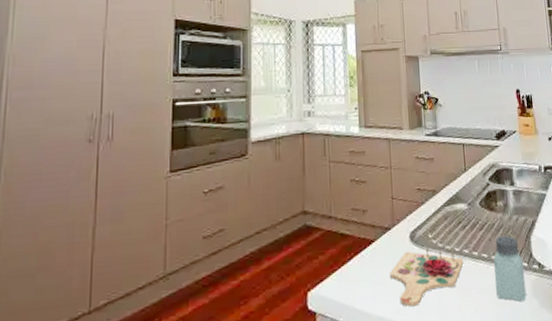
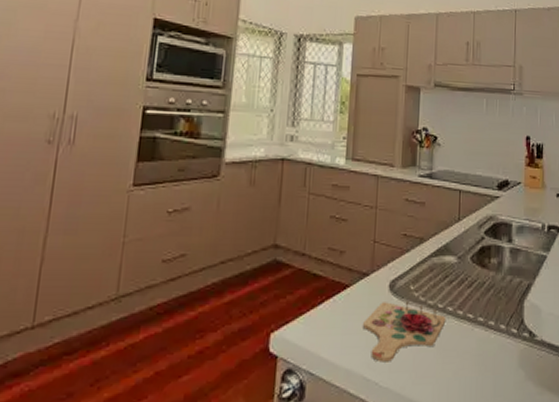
saltshaker: present [494,235,527,302] -> none [479,297,513,372]

